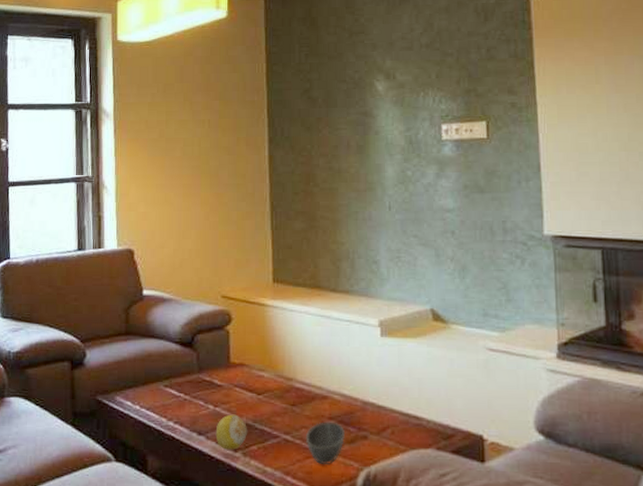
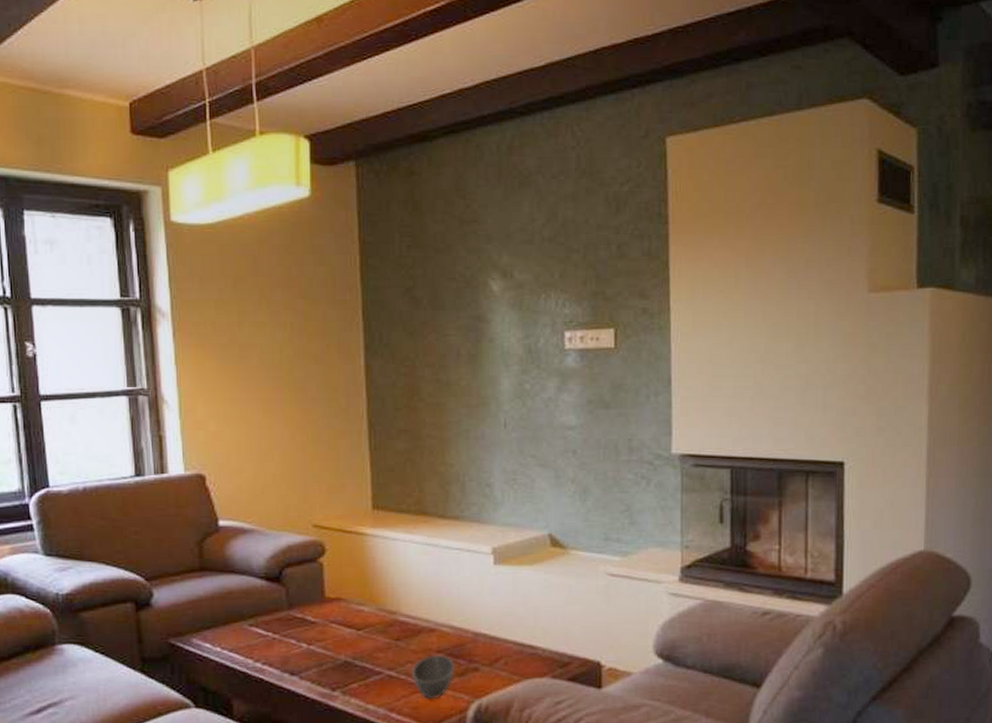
fruit: present [215,414,248,450] -> none [310,652,347,689]

